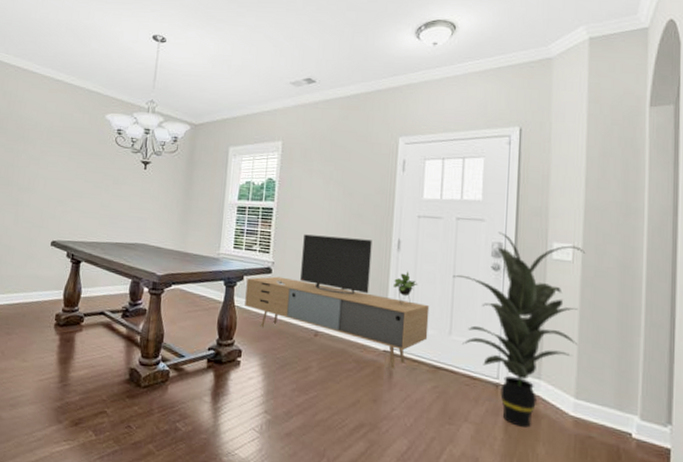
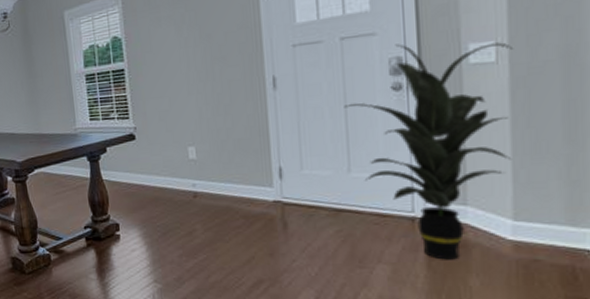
media console: present [245,234,430,370] -> none [110,83,323,220]

